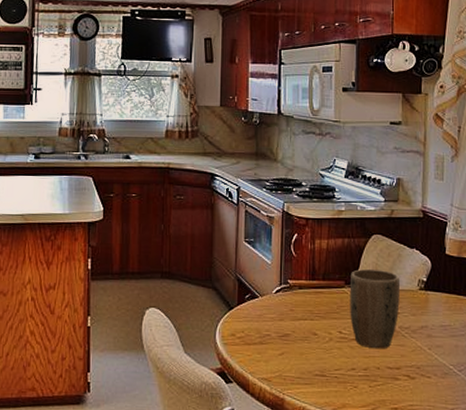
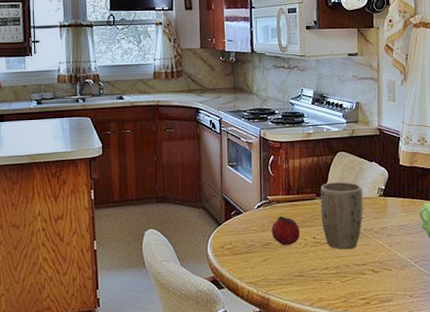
fruit: none [291,304,325,340] -> present [271,216,301,246]

